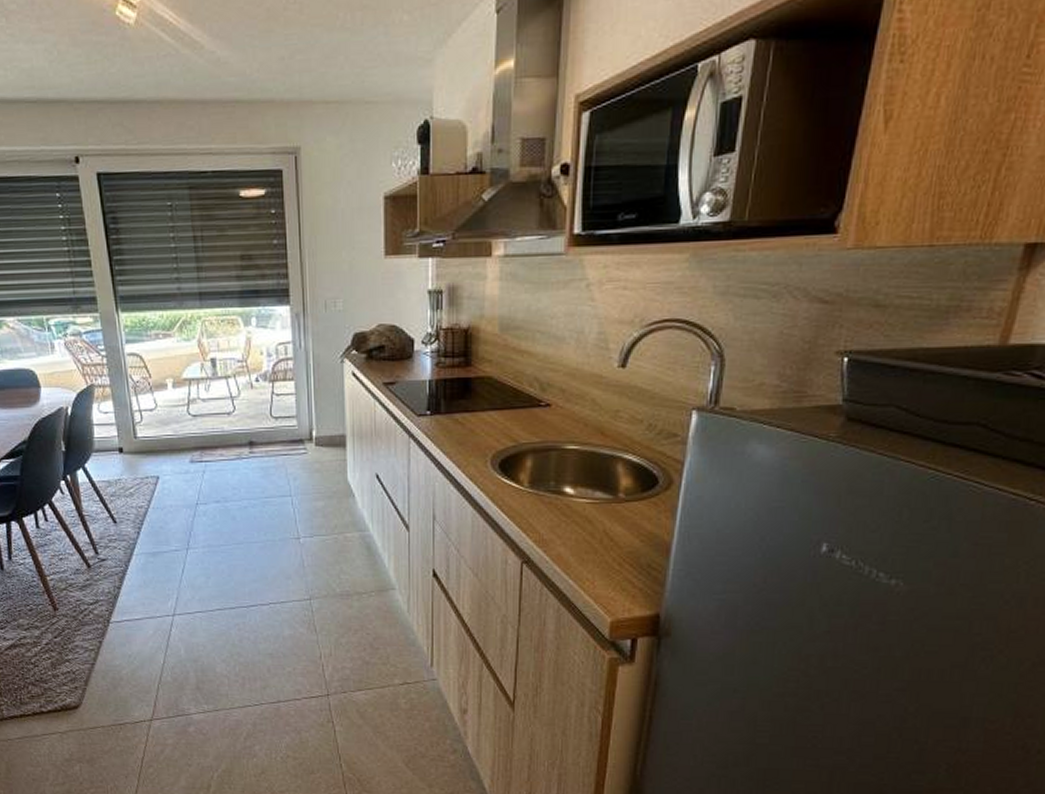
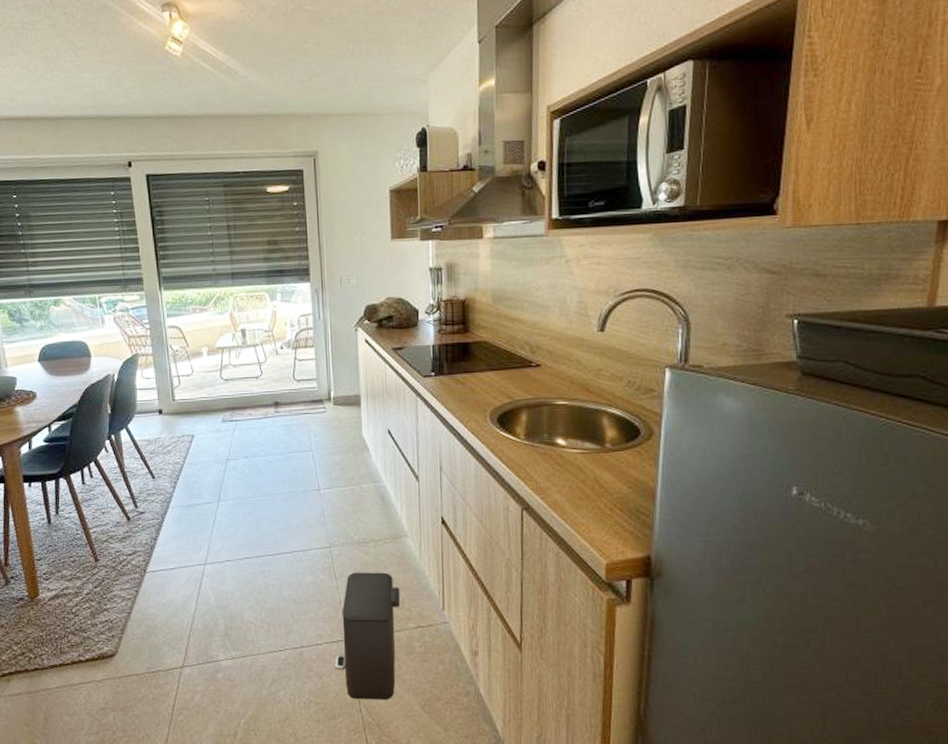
pedal bin: none [314,626,386,756] -> present [334,572,401,699]

